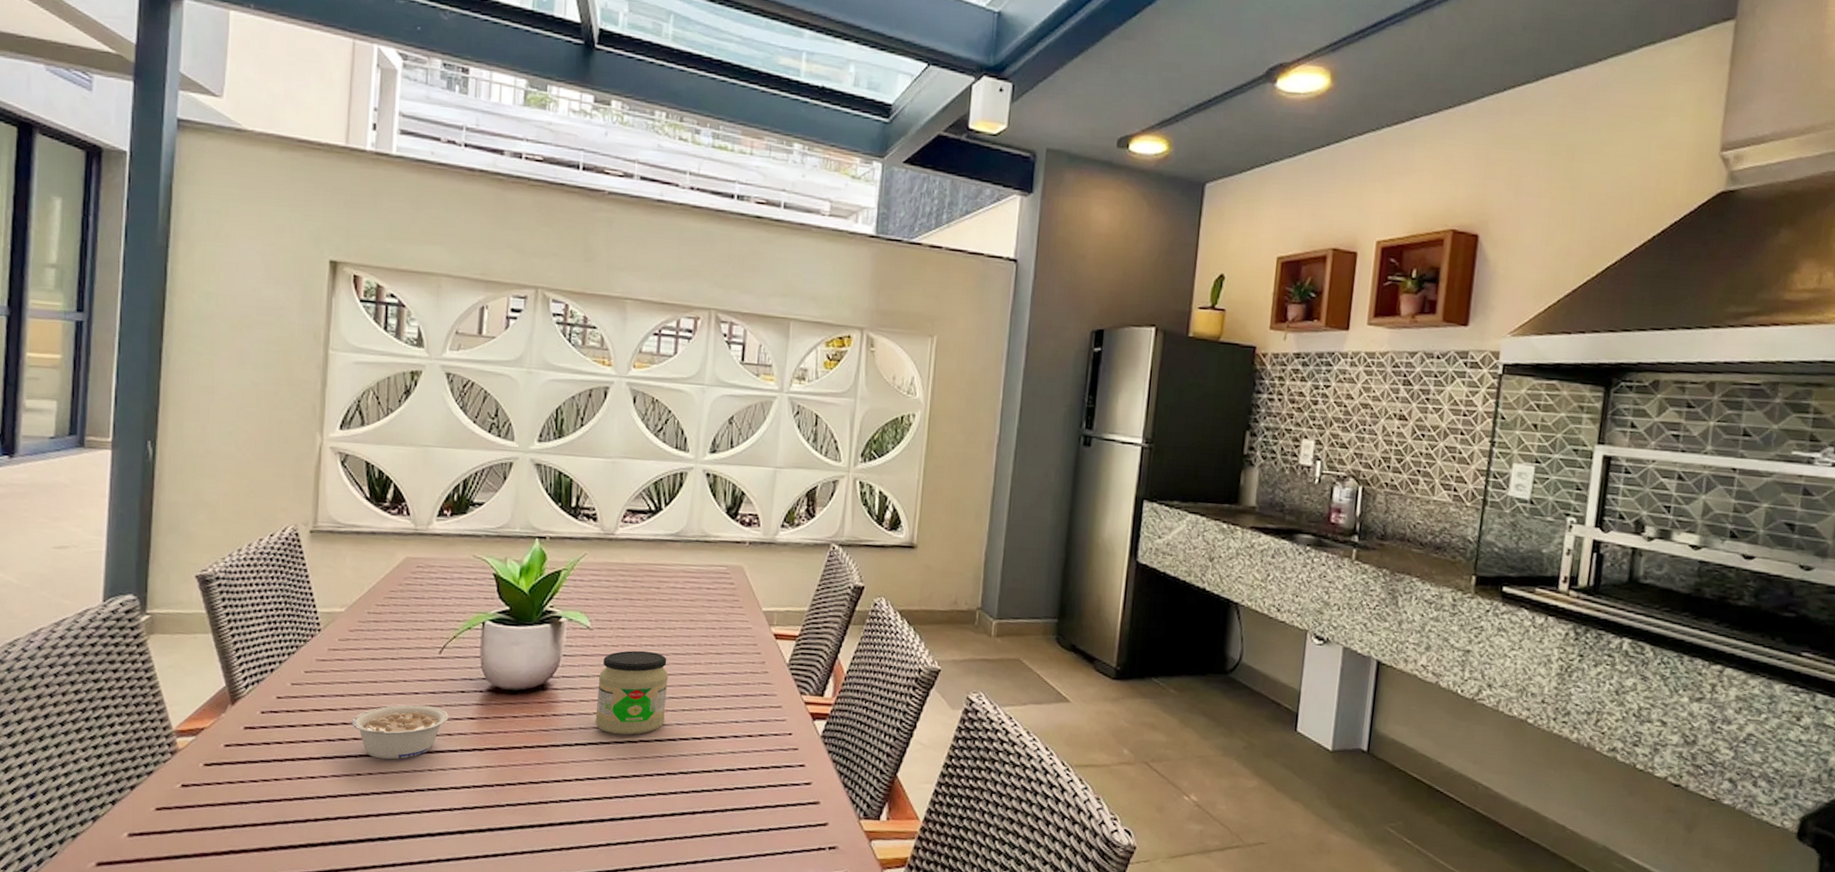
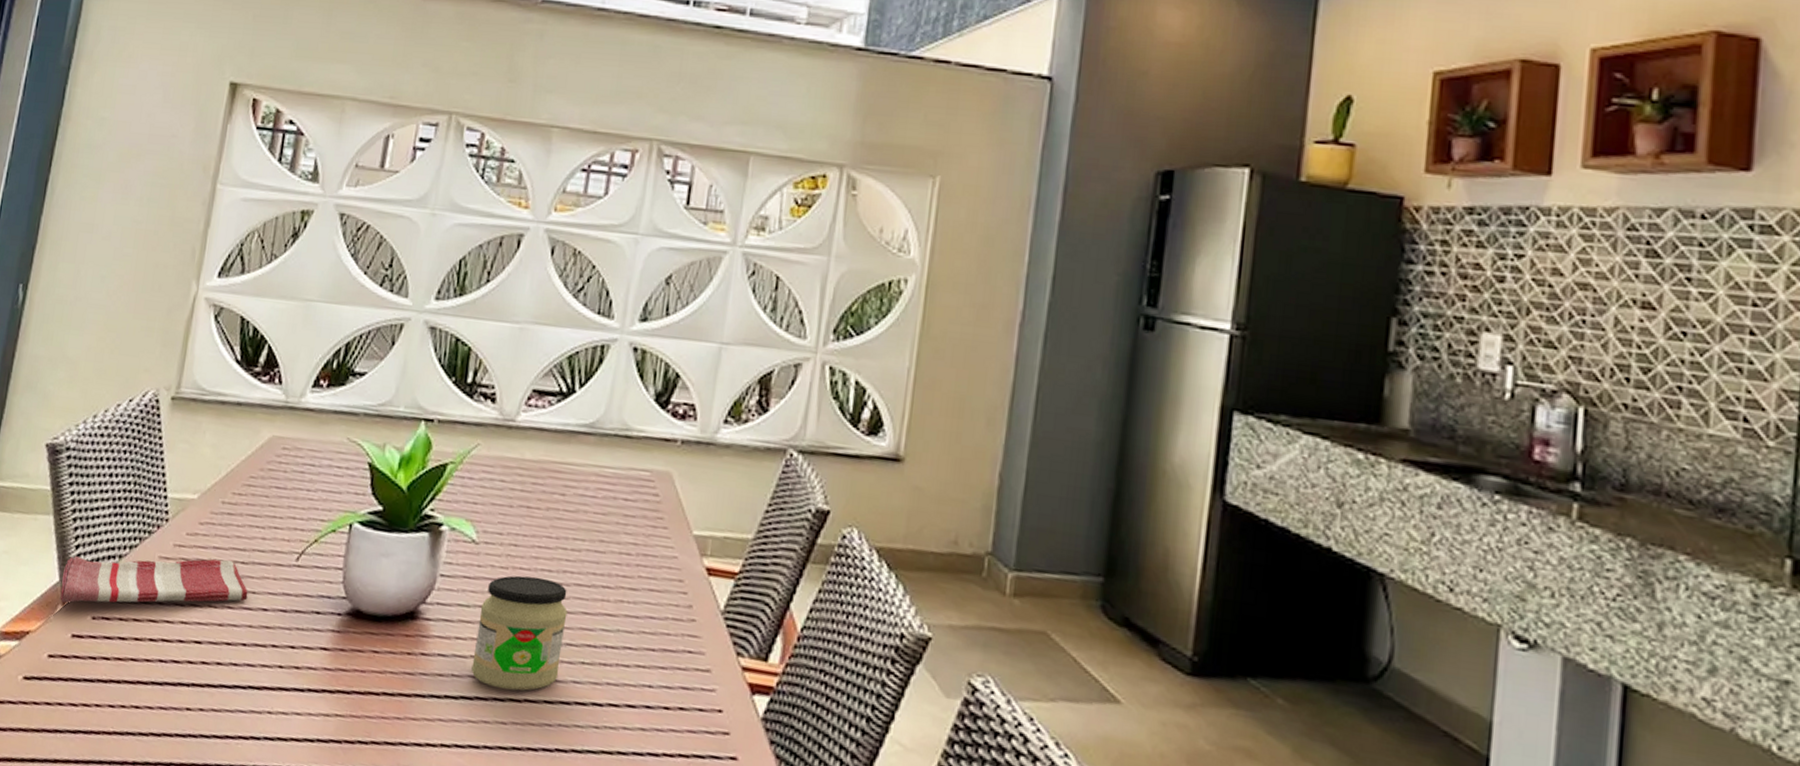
dish towel: none [228,658,400,703] -> present [60,556,248,603]
legume: present [351,704,449,760] -> none [188,623,299,694]

